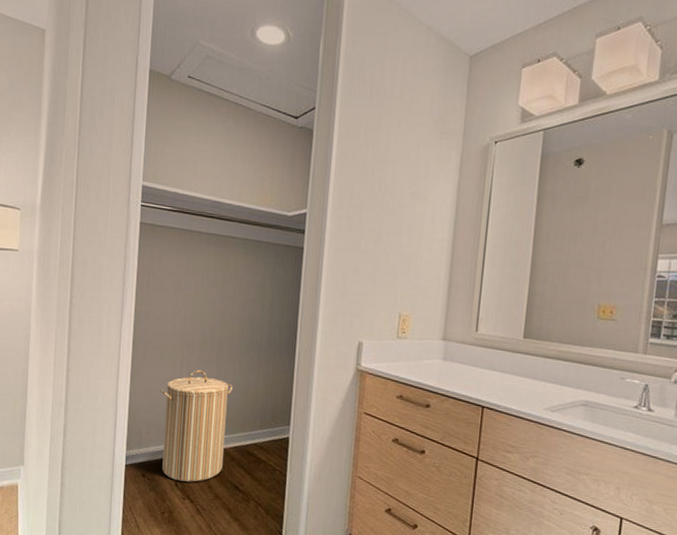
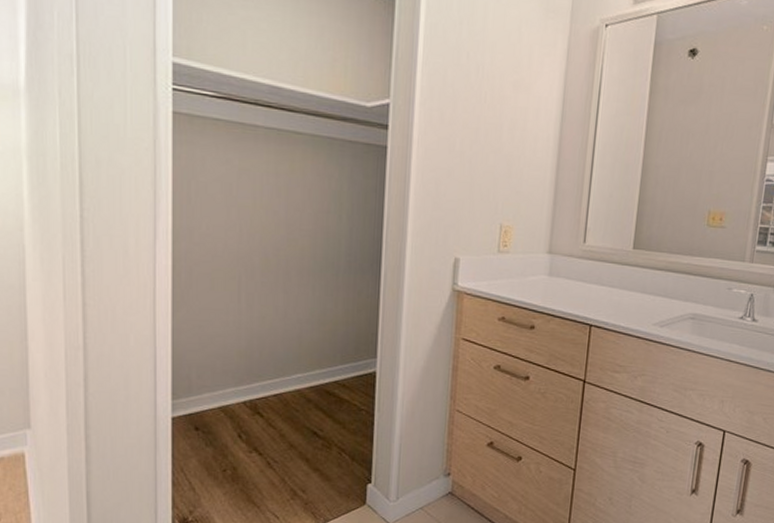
laundry hamper: present [160,370,233,482] -> none [212,297,306,432]

